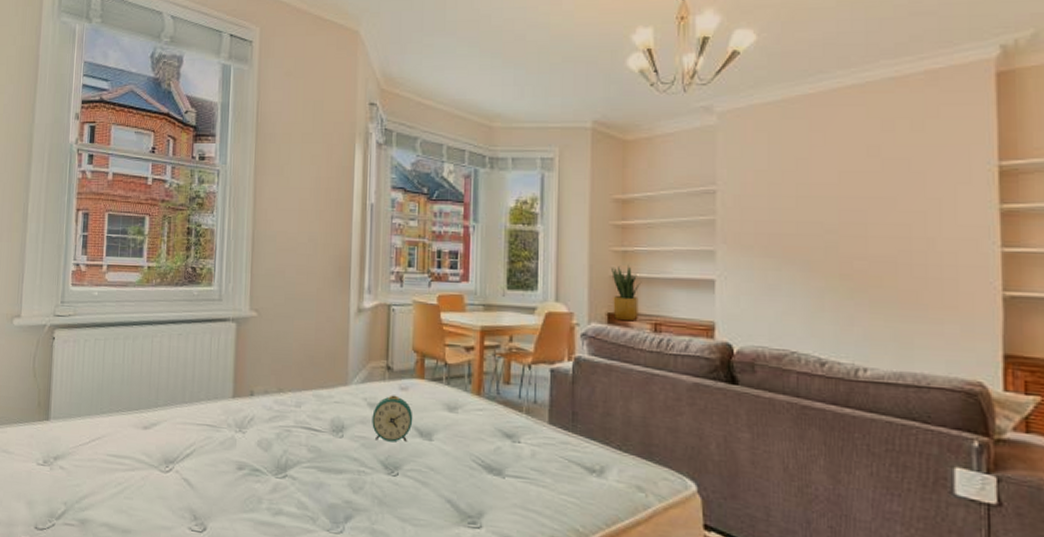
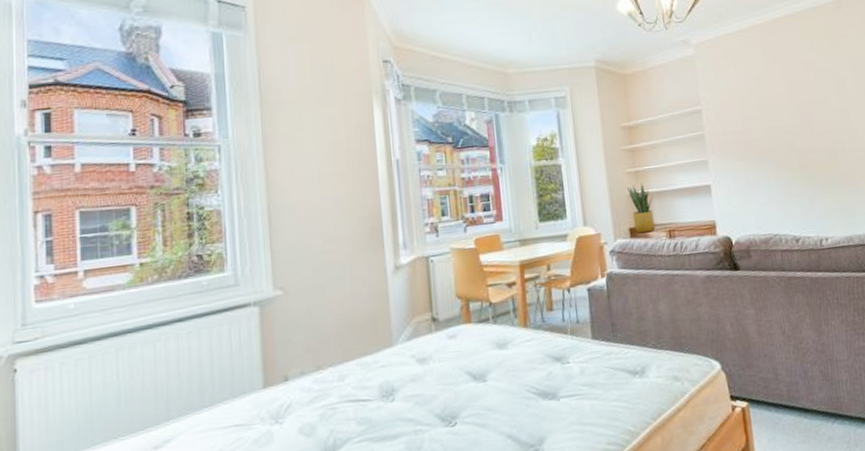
alarm clock: present [372,395,413,442] -> none [422,345,465,395]

